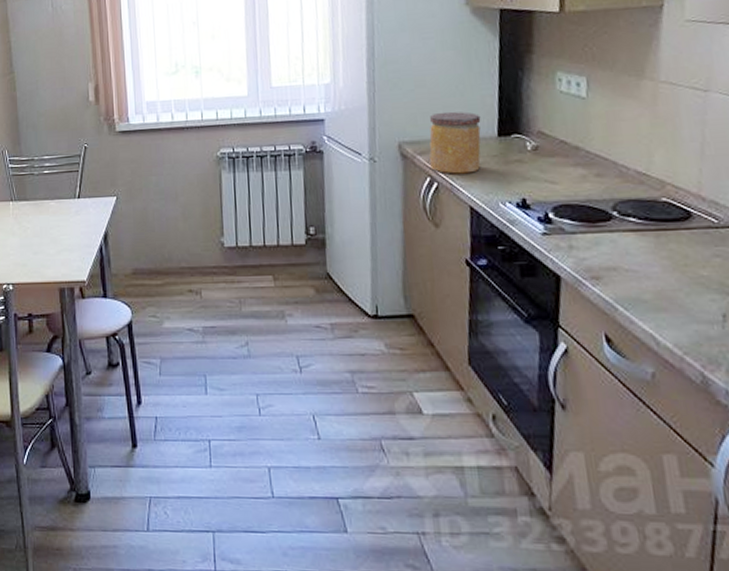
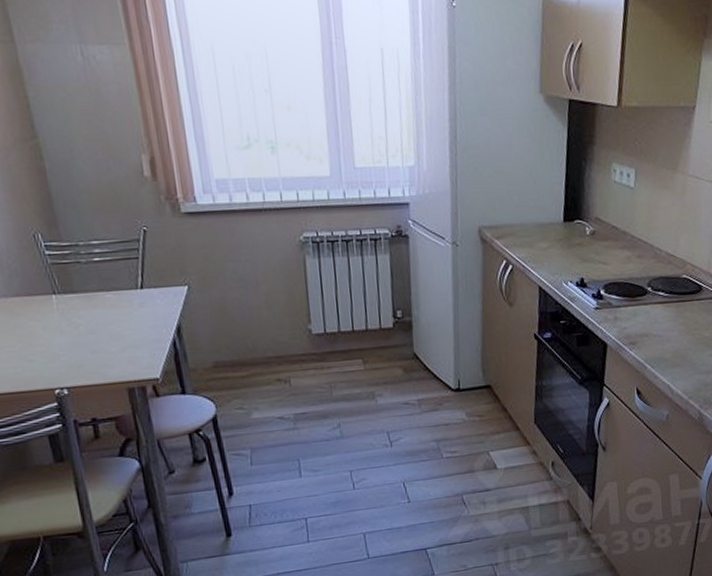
jar: present [429,111,481,174] -> none [506,197,550,257]

